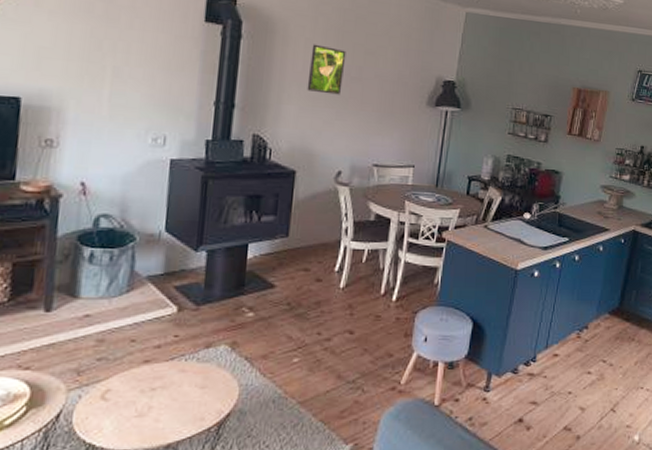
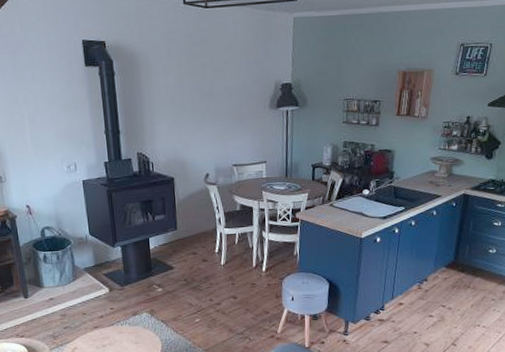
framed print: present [307,44,346,95] -> none [169,70,199,111]

